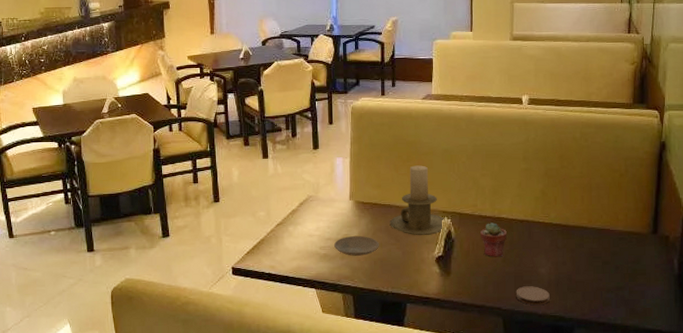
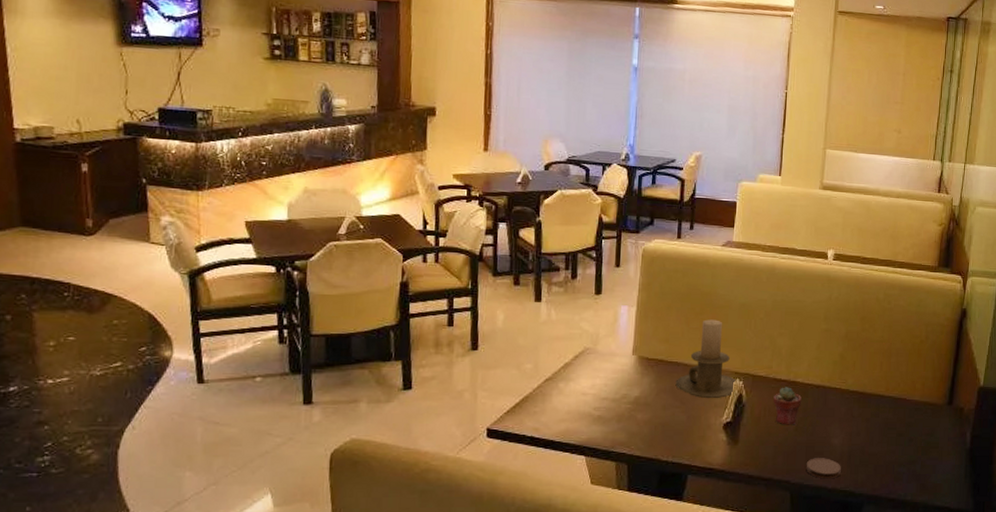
plate: present [334,236,379,256] -> none [611,396,662,419]

